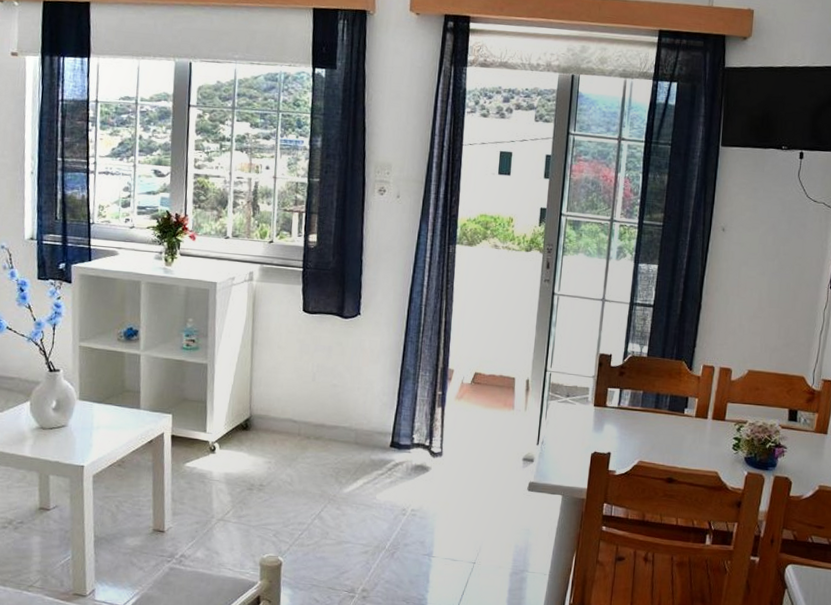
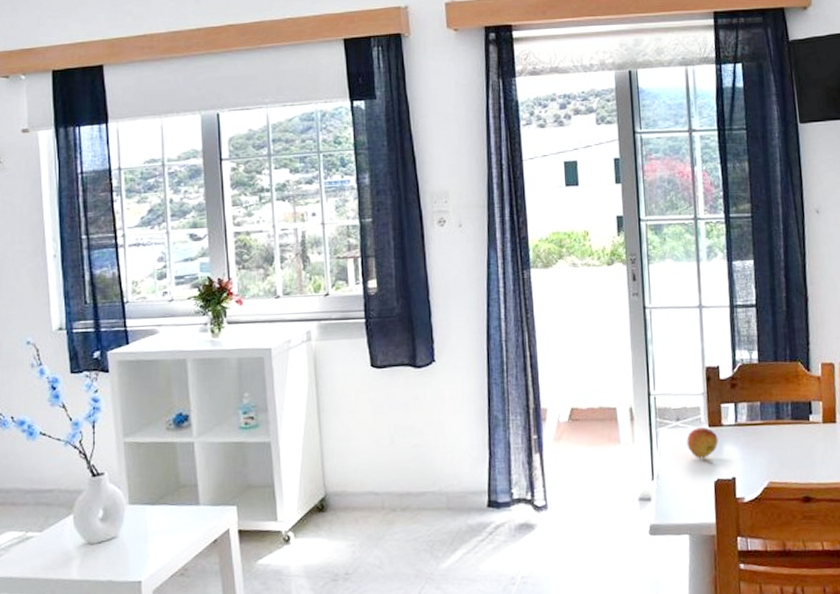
fruit: none [572,405,601,433] -> present [686,427,719,459]

